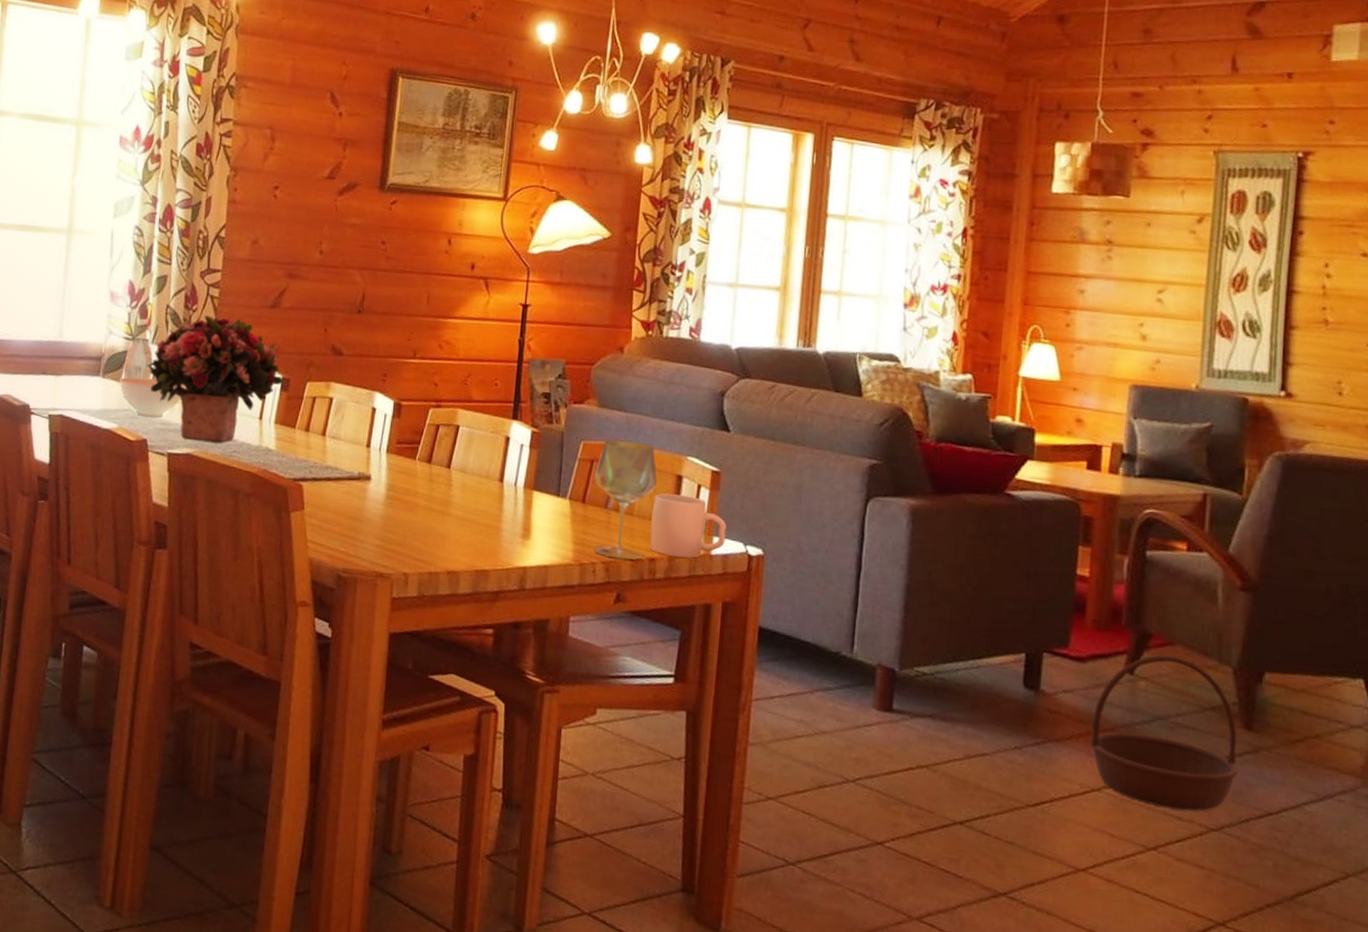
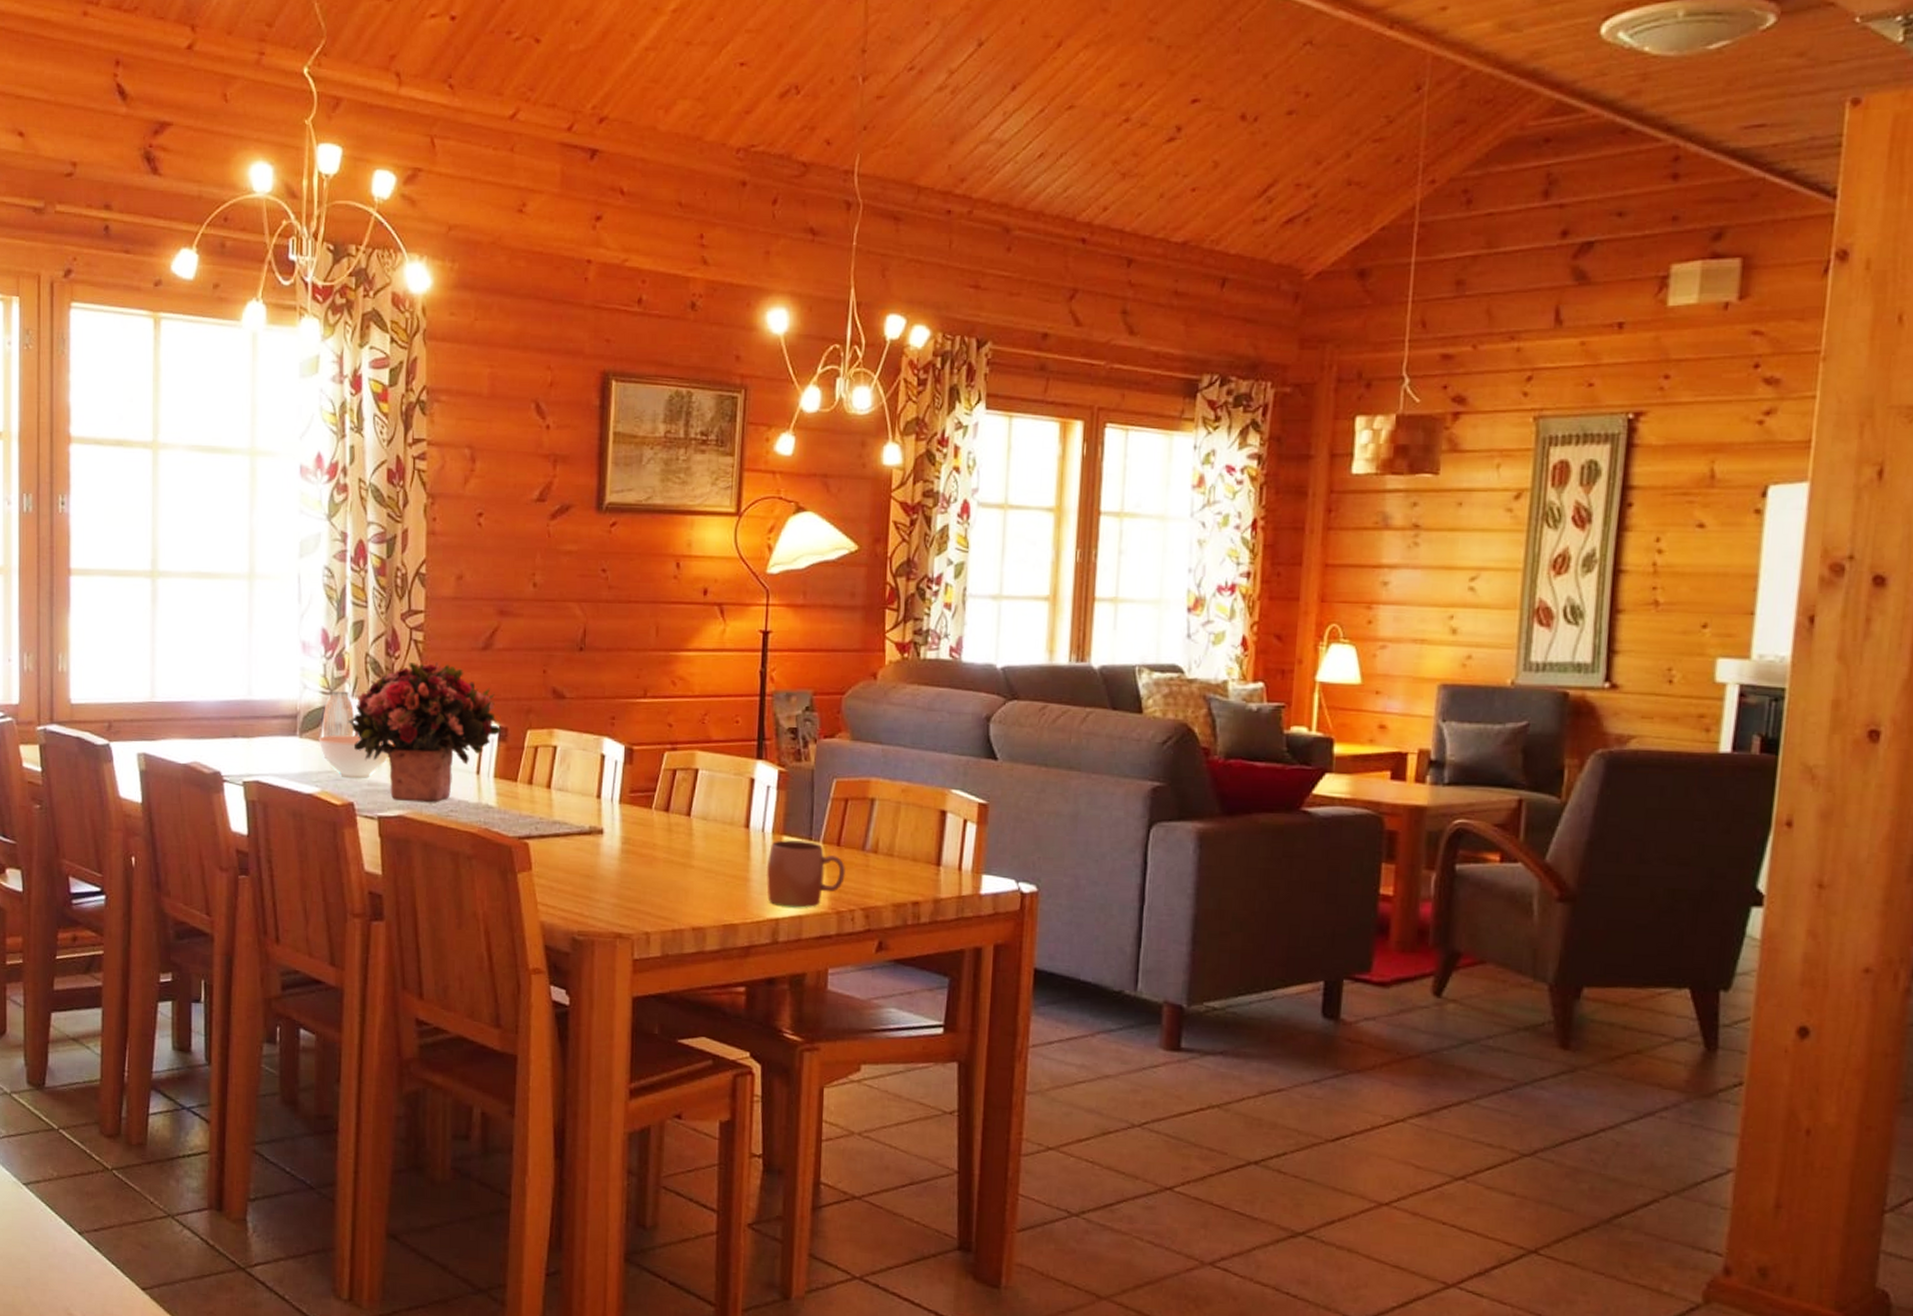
mug: none [516,494,589,558] -> present [766,839,845,908]
wine glass: present [594,440,657,560] -> none [850,775,919,905]
mug: present [650,493,727,558] -> none [912,831,996,899]
basket: present [1090,654,1239,811] -> none [1394,974,1554,1137]

